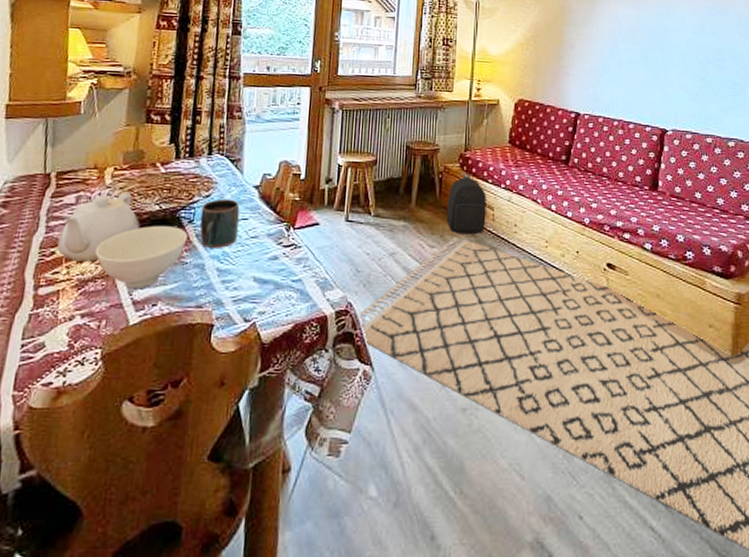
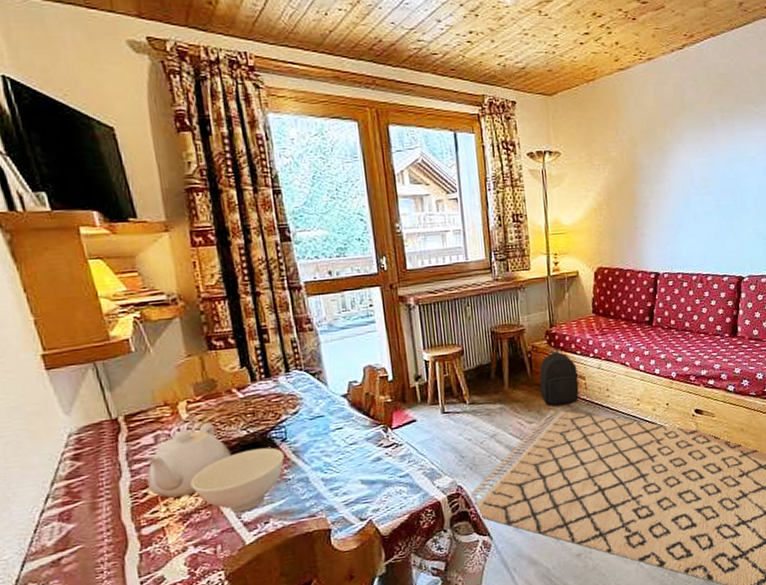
mug: present [199,198,240,248] -> none [291,411,336,462]

